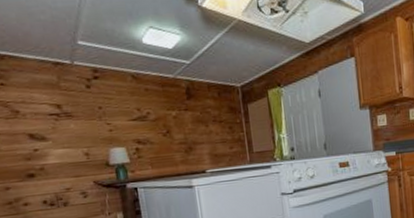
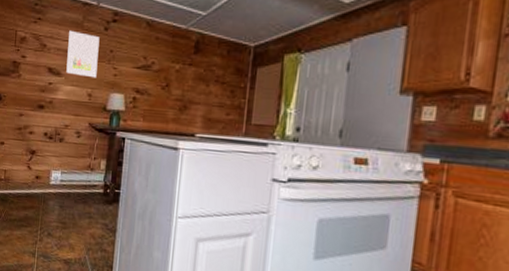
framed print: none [44,92,90,137] -> present [66,30,100,78]

